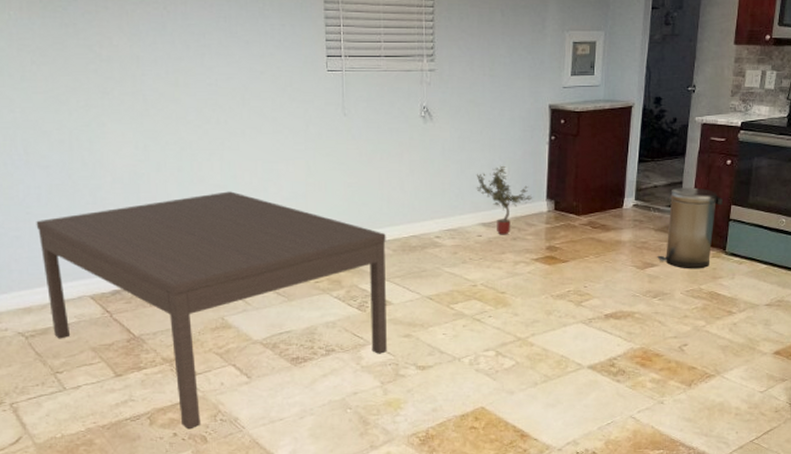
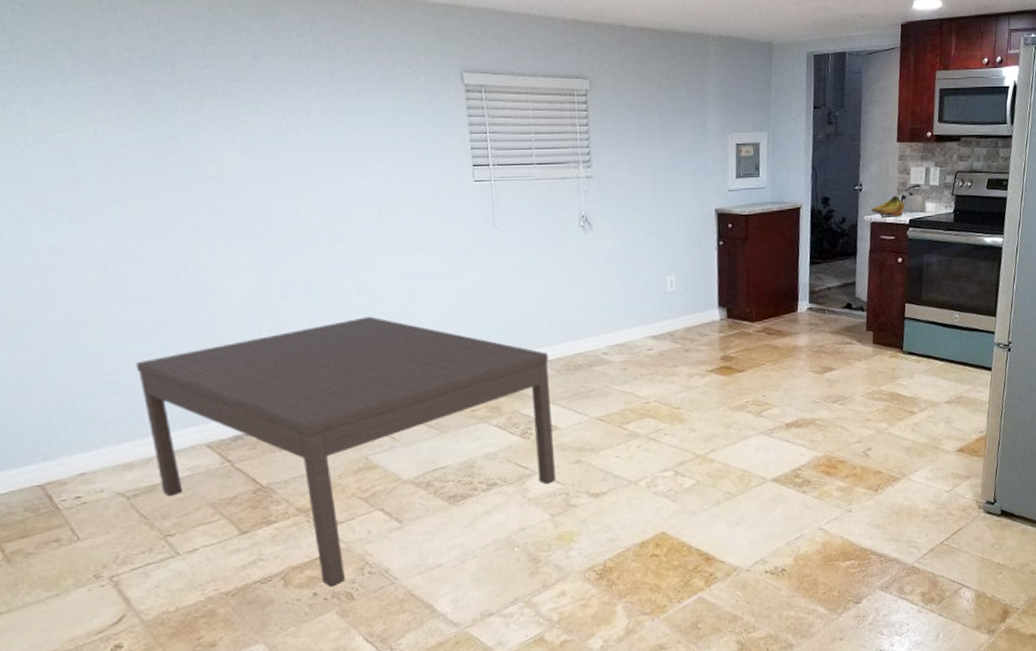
potted tree: present [476,165,533,235] -> none [642,274,704,347]
pedal bin: present [657,187,723,269] -> none [835,287,897,371]
fruit: none [703,98,737,119] -> present [871,196,905,217]
kettle: none [734,87,765,116] -> present [900,184,931,213]

